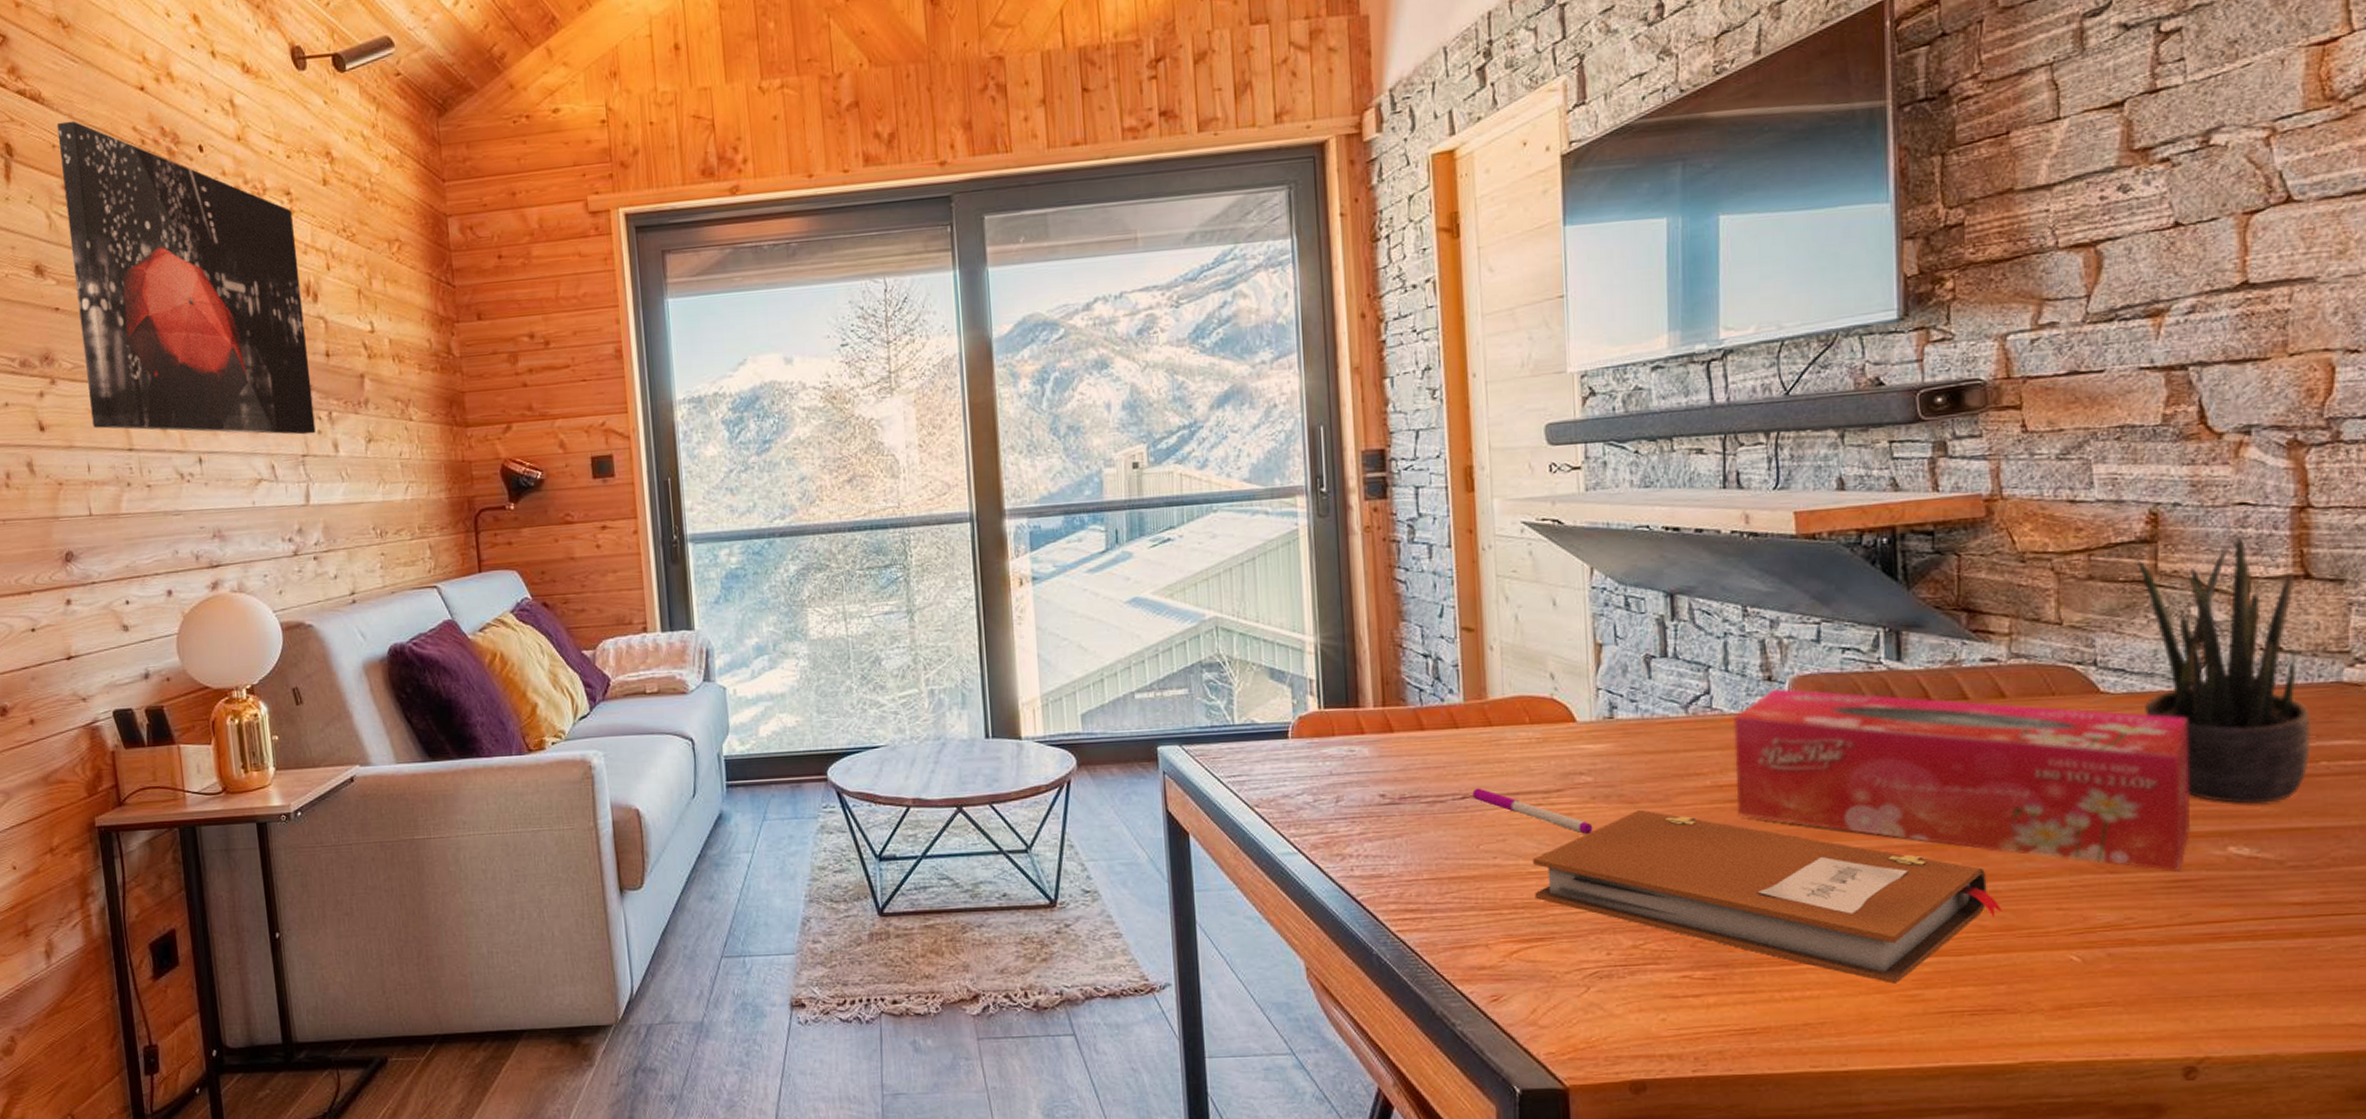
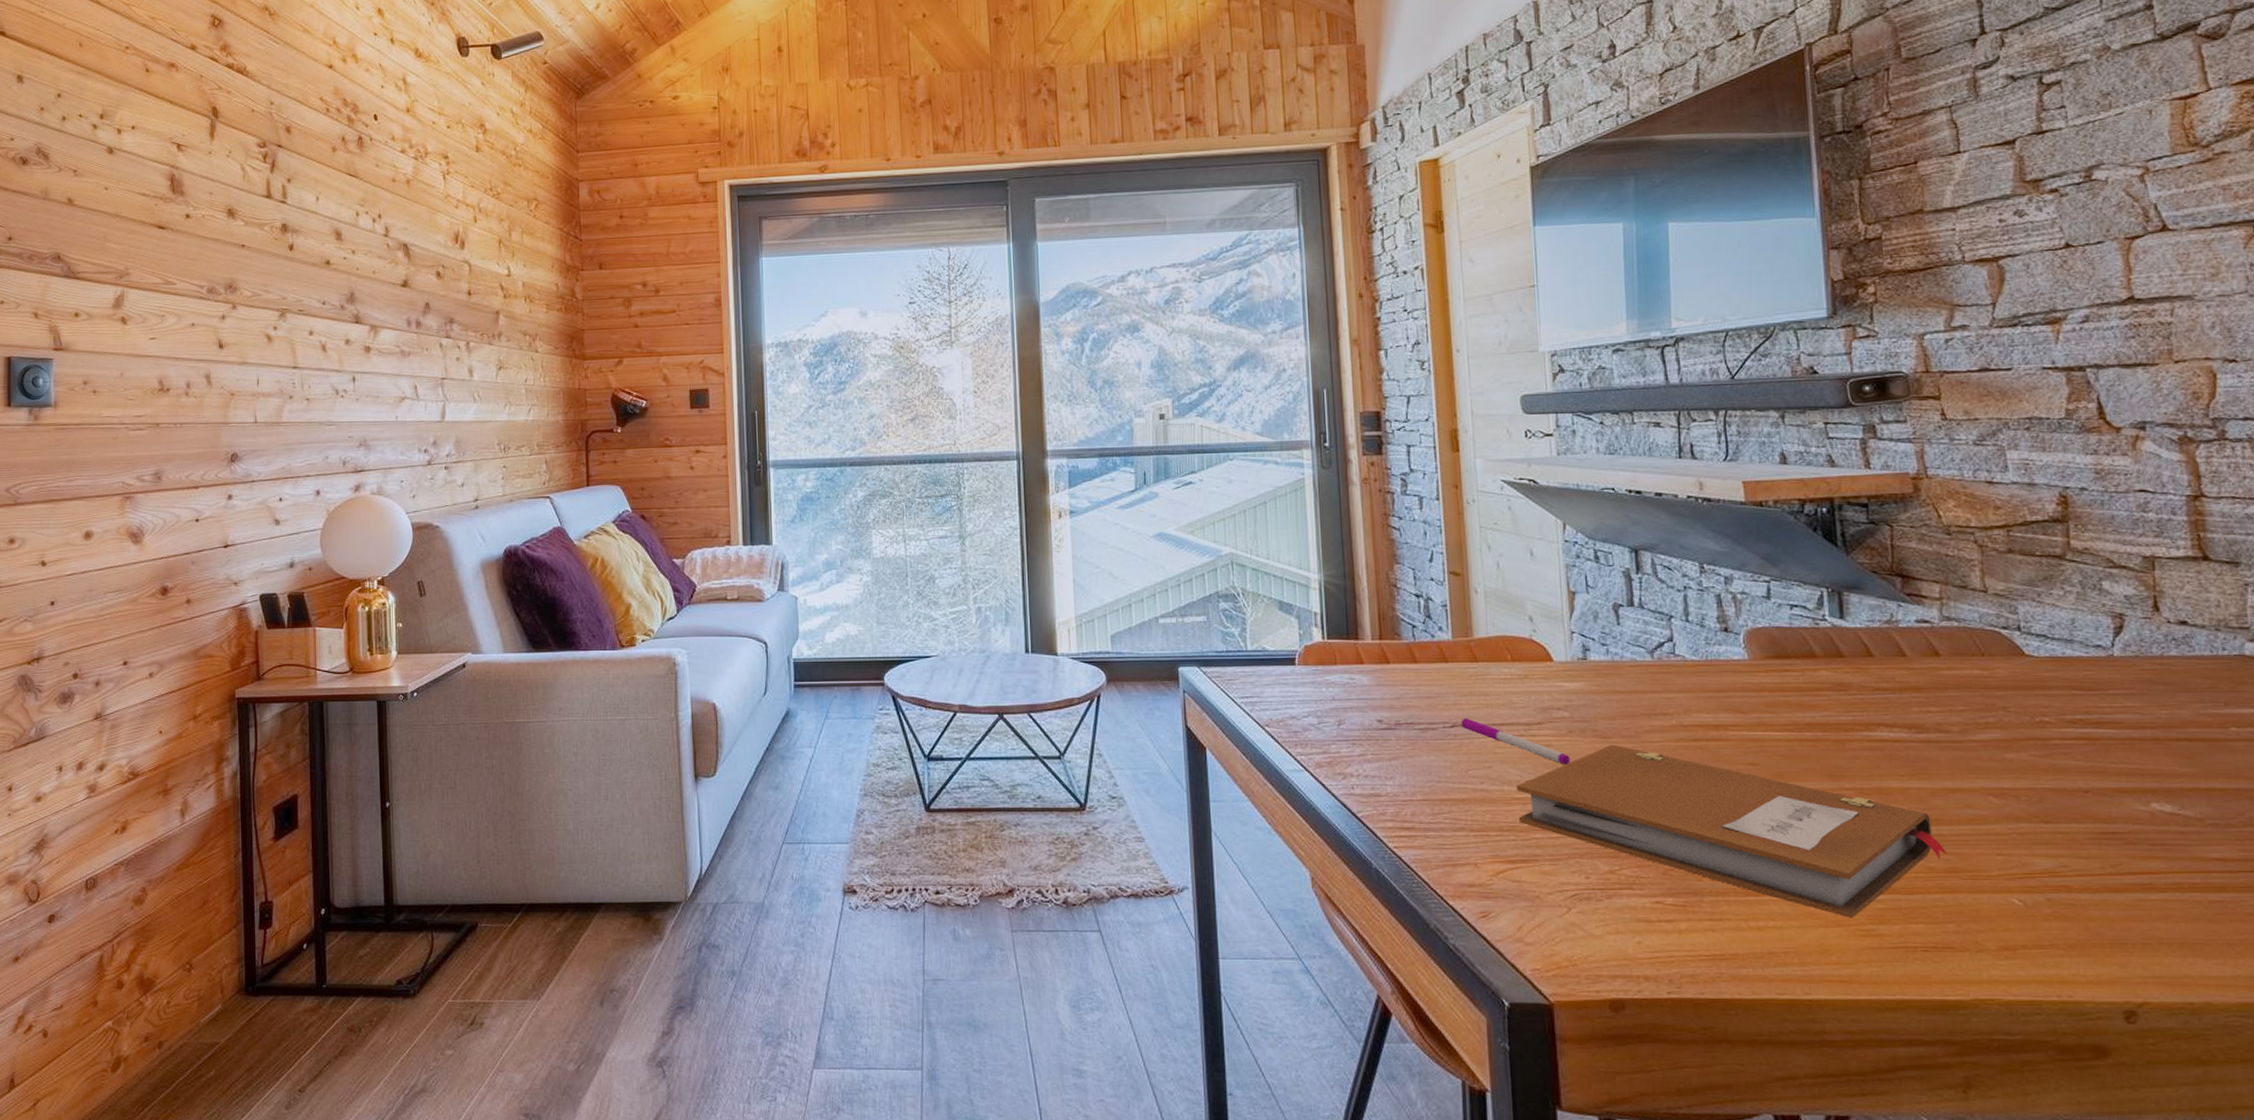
wall art: present [56,120,316,435] -> none [257,91,454,361]
tissue box: present [1734,688,2190,873] -> none [1695,639,2115,825]
potted plant: present [2136,536,2311,804] -> none [2050,520,2221,764]

